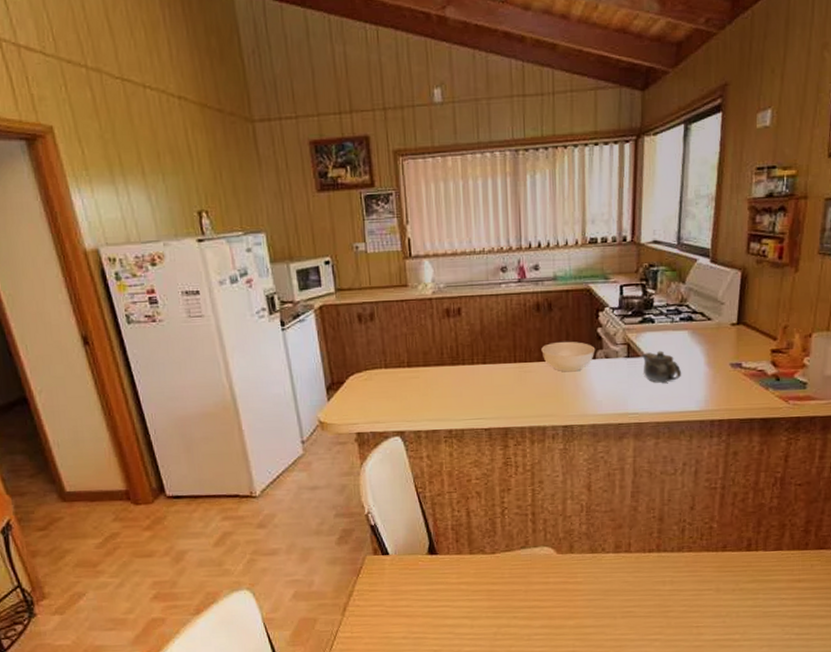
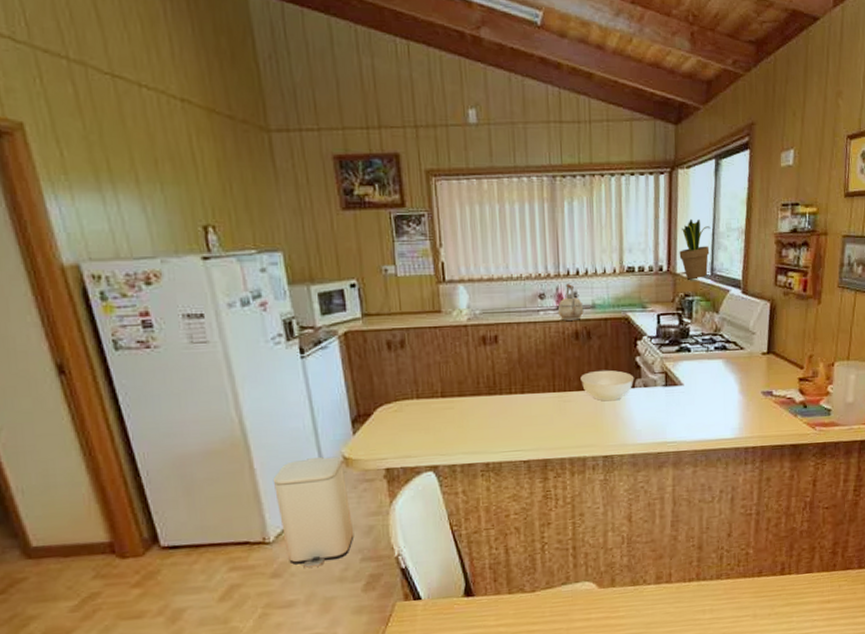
pedal bin: none [258,421,329,520] -> present [272,456,354,568]
kettle: none [519,256,545,293] -> present [557,284,584,321]
teapot: present [641,350,682,383] -> none [678,379,718,411]
potted plant: none [644,187,679,250] -> present [679,218,711,280]

